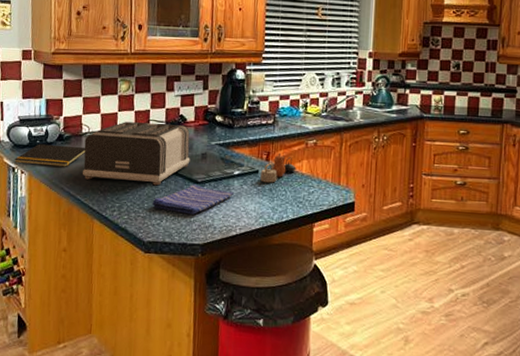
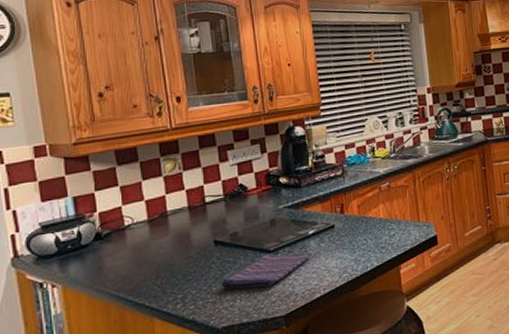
notepad: present [14,143,86,167] -> none [41,242,133,278]
toaster: present [83,122,190,186] -> none [129,194,258,277]
teapot: present [260,153,296,183] -> none [337,202,373,236]

